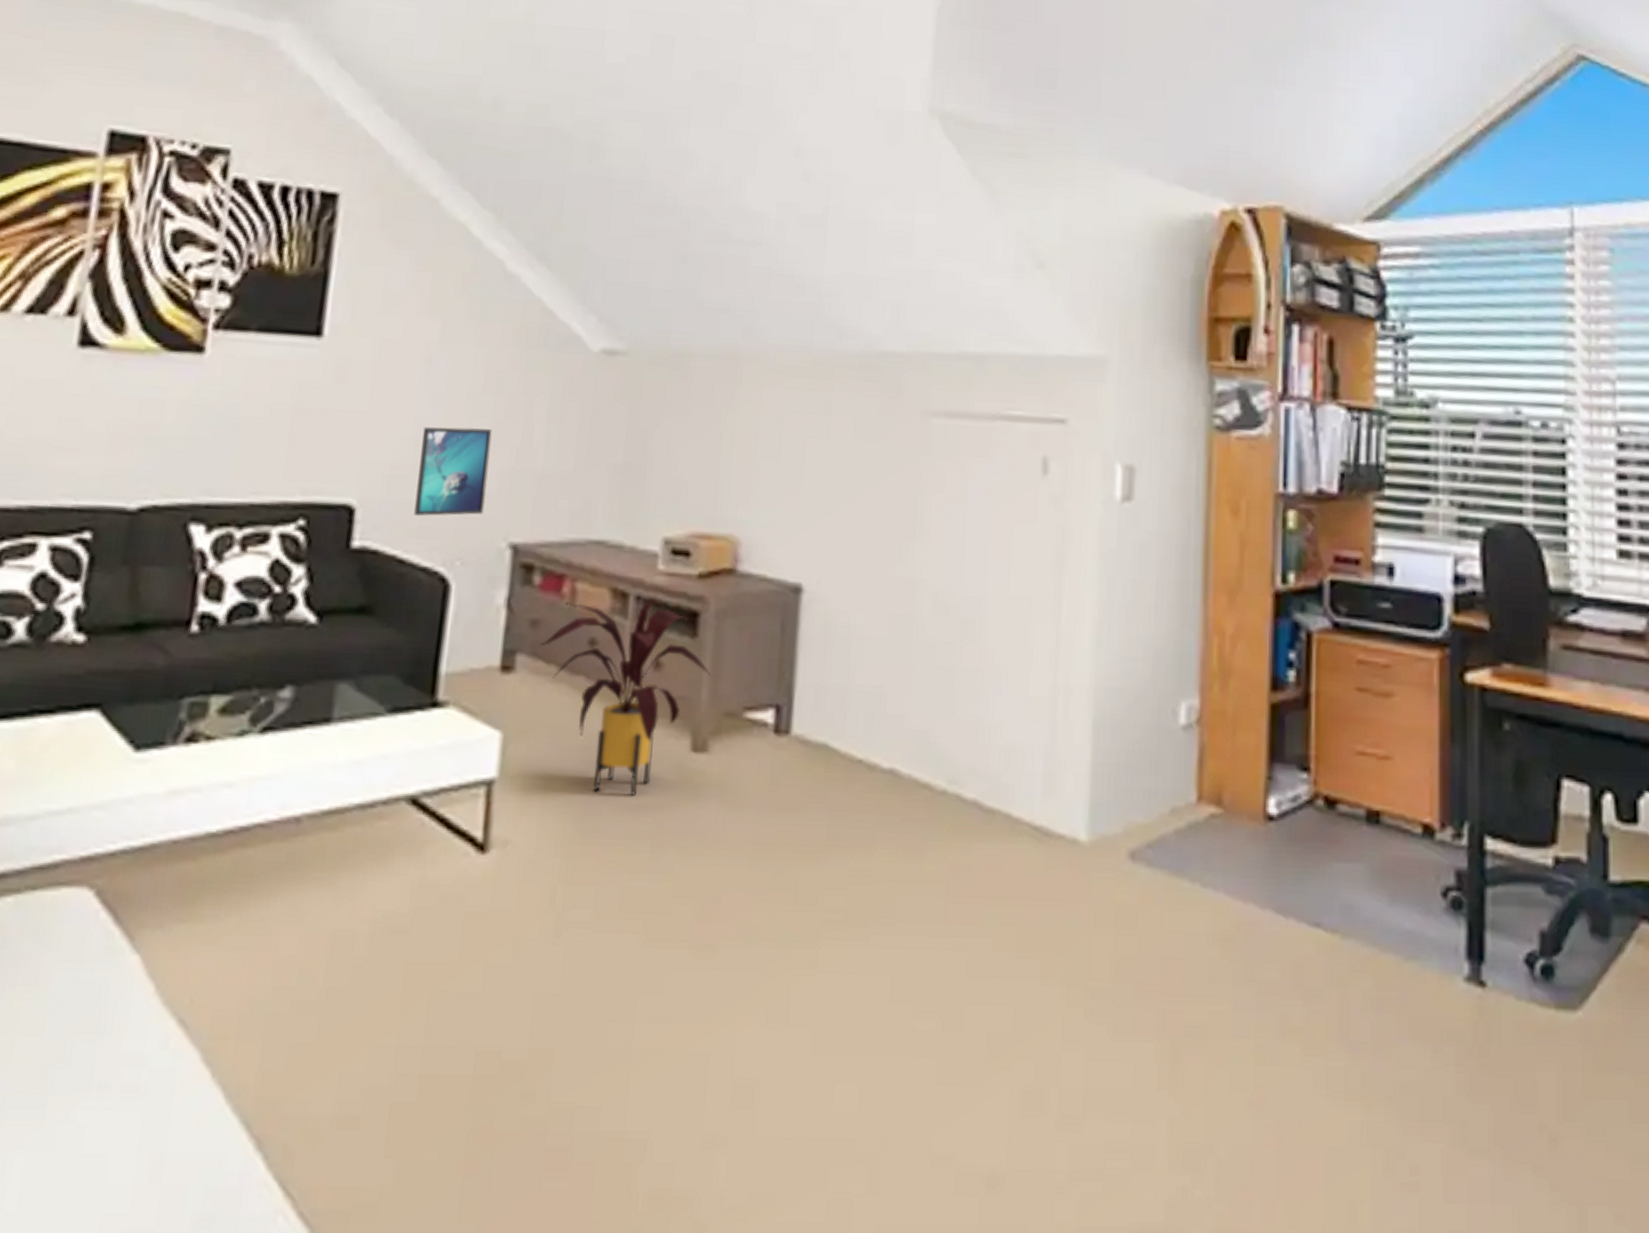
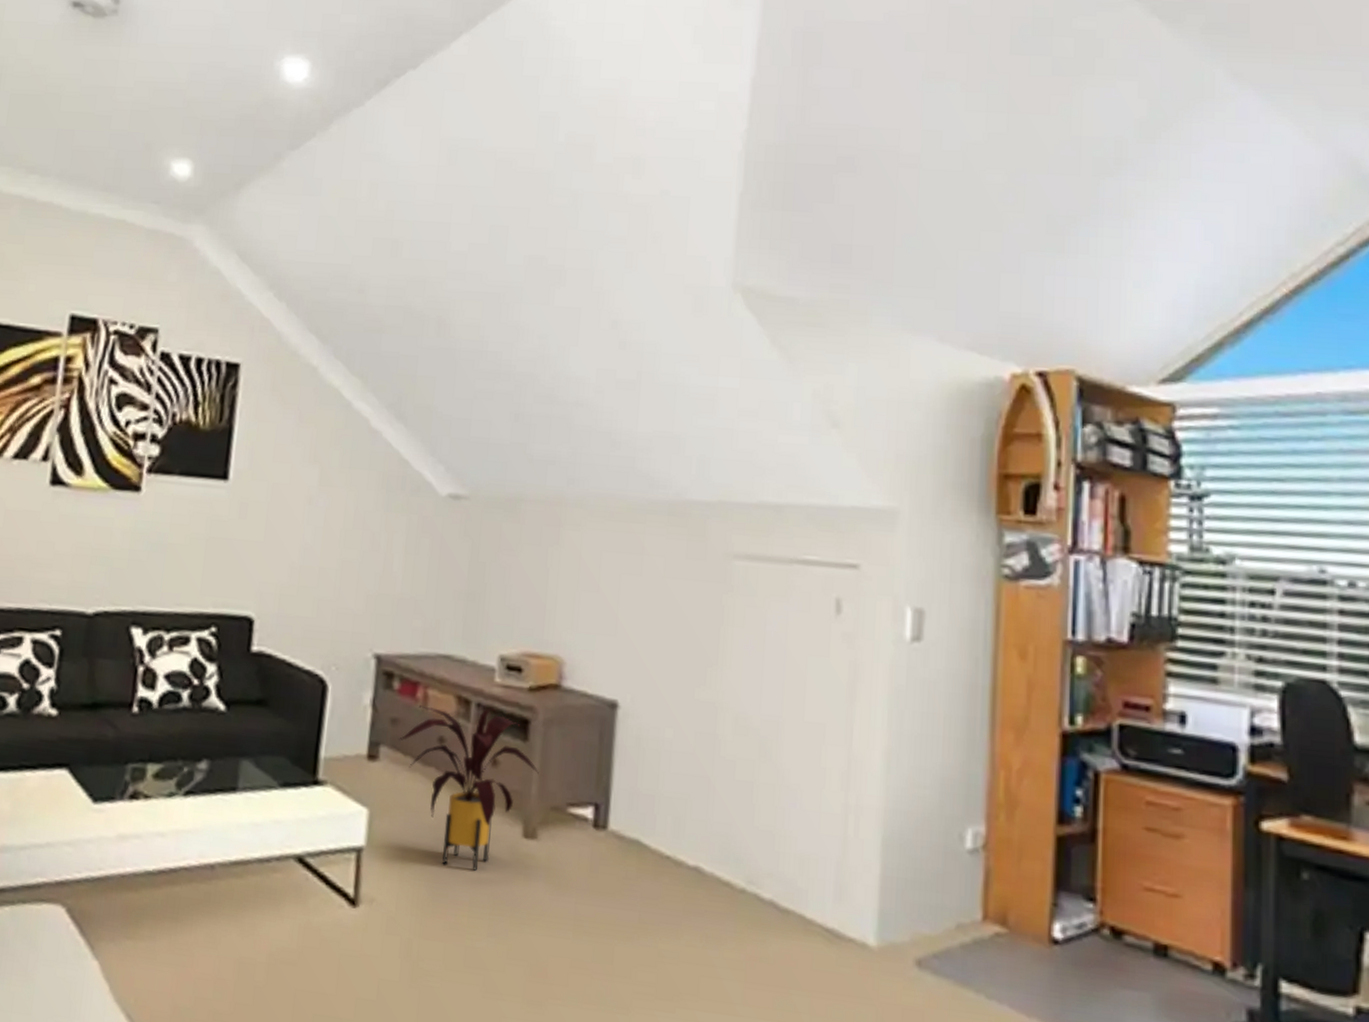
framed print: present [414,427,492,516] -> none [299,555,360,629]

